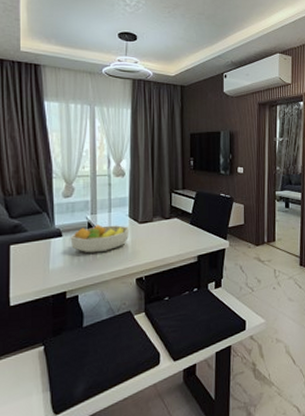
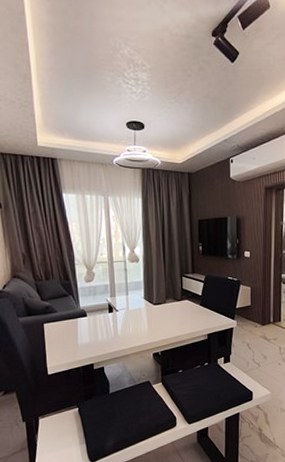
fruit bowl: present [70,225,130,253] -> none [94,306,146,331]

